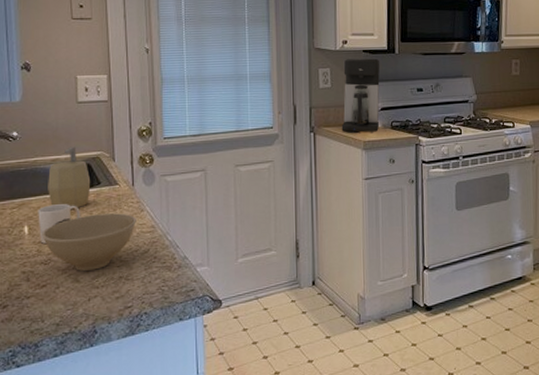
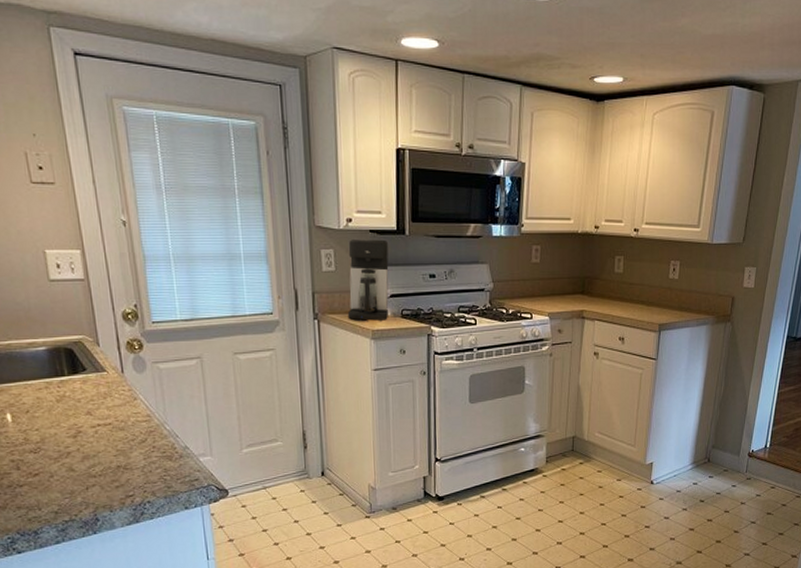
mug: present [38,204,81,244] -> none [19,391,69,432]
bowl: present [42,213,136,272] -> none [27,401,130,461]
soap dispenser: present [48,146,91,208] -> none [26,329,76,395]

